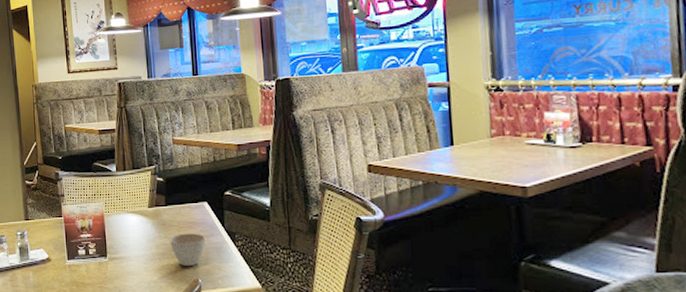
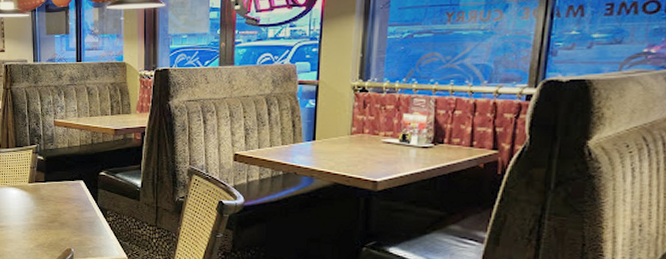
cup: present [170,233,206,266] -> none [47,207,80,237]

